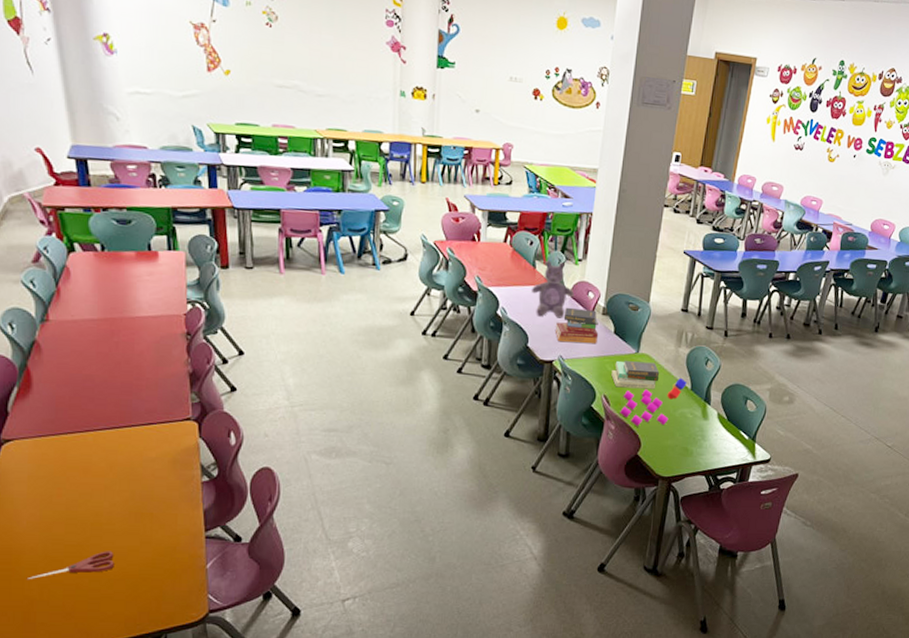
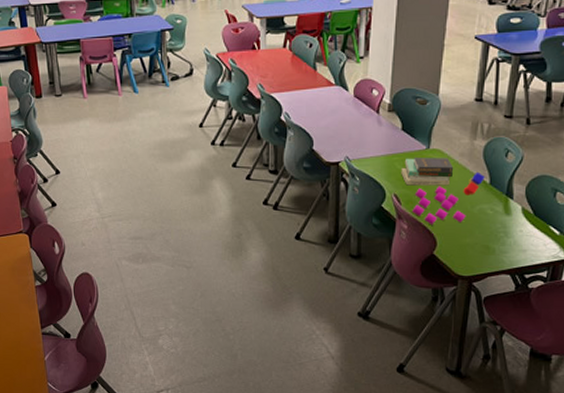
stuffed animal: present [531,260,574,318] -> none [313,61,358,119]
books: present [556,307,599,343] -> none [340,107,386,143]

